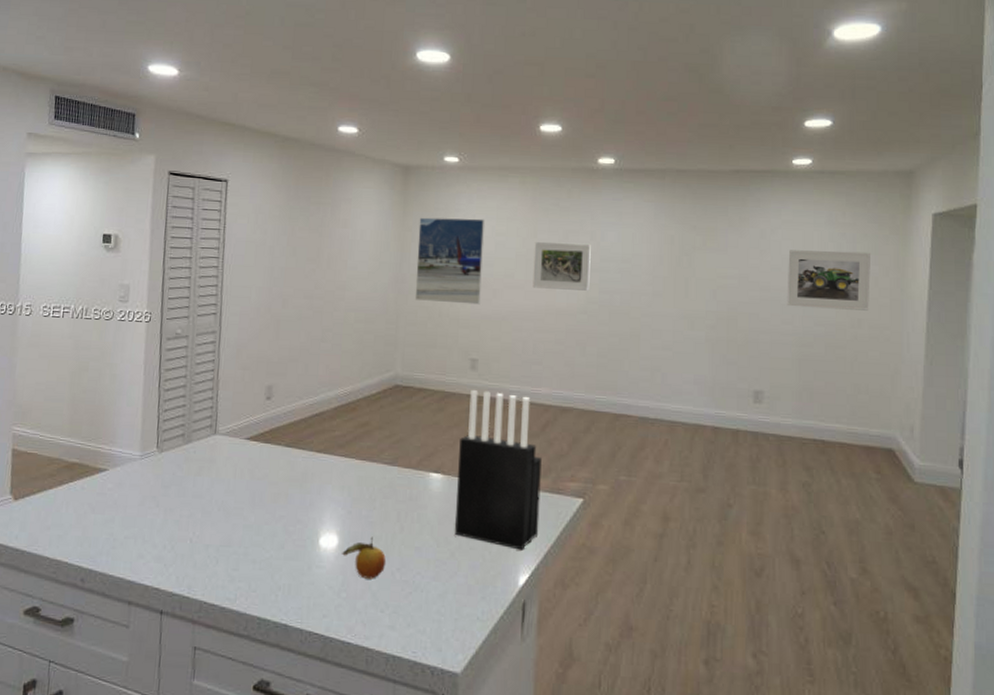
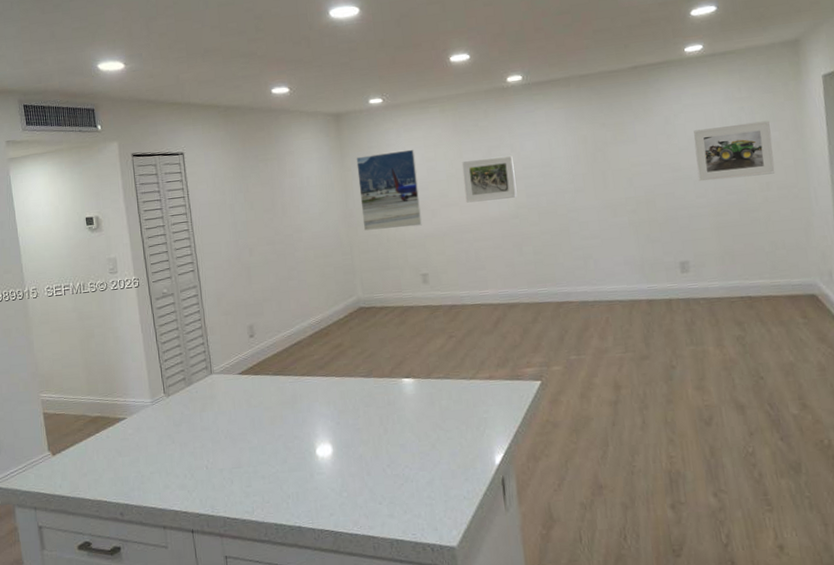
fruit: present [342,536,387,579] -> none [337,441,377,478]
knife block: present [455,389,542,550] -> none [423,299,506,434]

